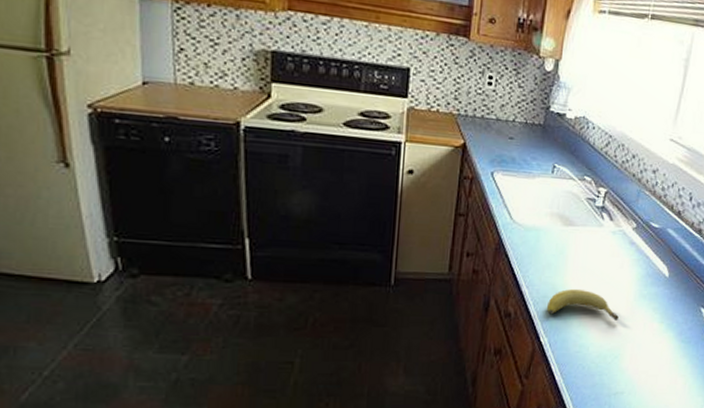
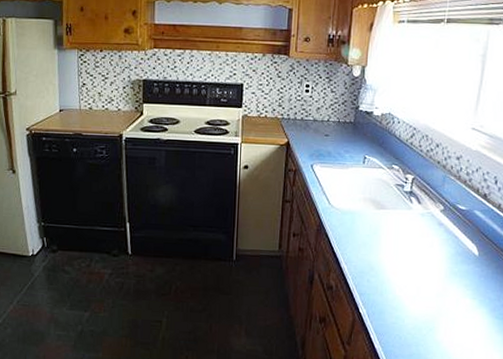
fruit: present [547,289,619,321] -> none [364,266,431,296]

